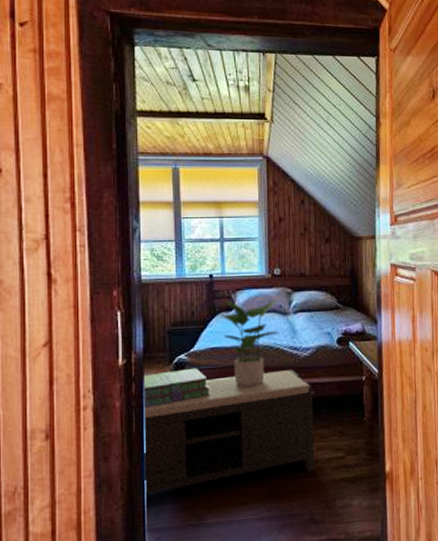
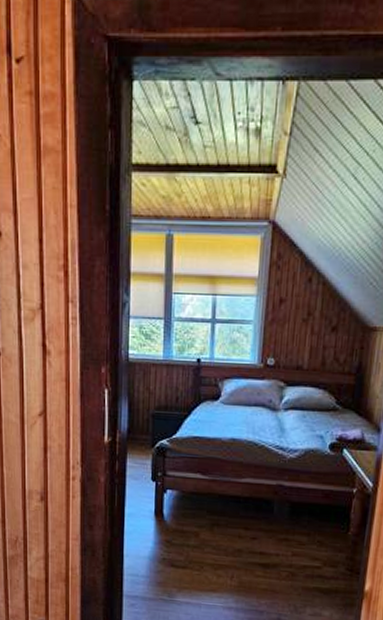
stack of books: present [144,368,211,408] -> none [127,454,190,487]
bench: present [144,369,315,495] -> none [123,468,298,575]
potted plant: present [220,300,280,387] -> none [205,388,267,482]

